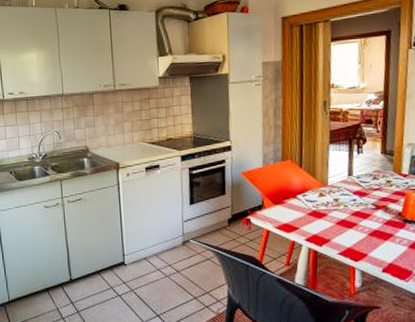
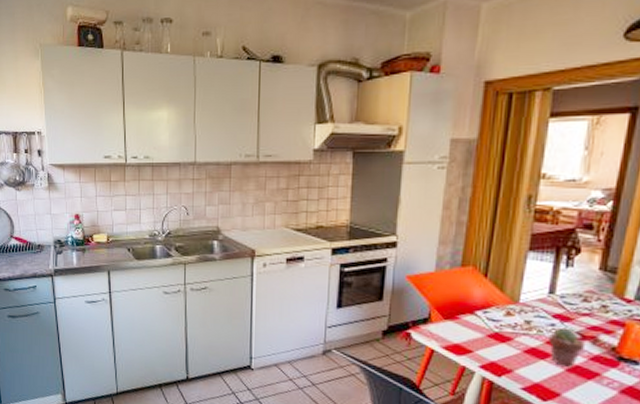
potted succulent: none [353,201,380,232] -> present [548,327,586,367]

